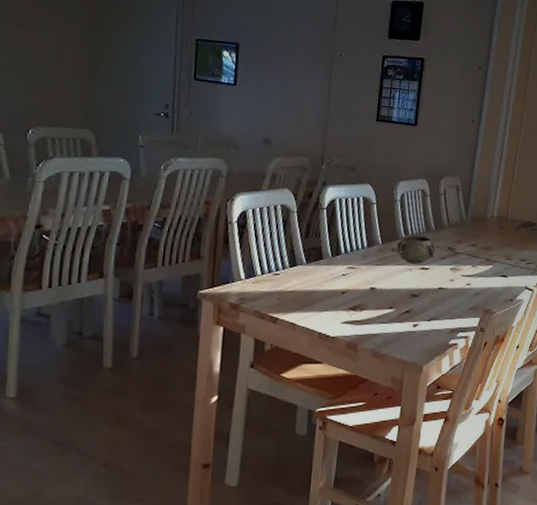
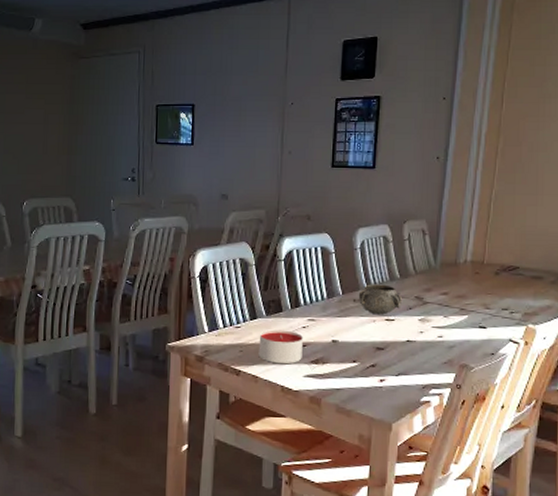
candle: none [297,277,342,311] -> present [258,329,303,364]

